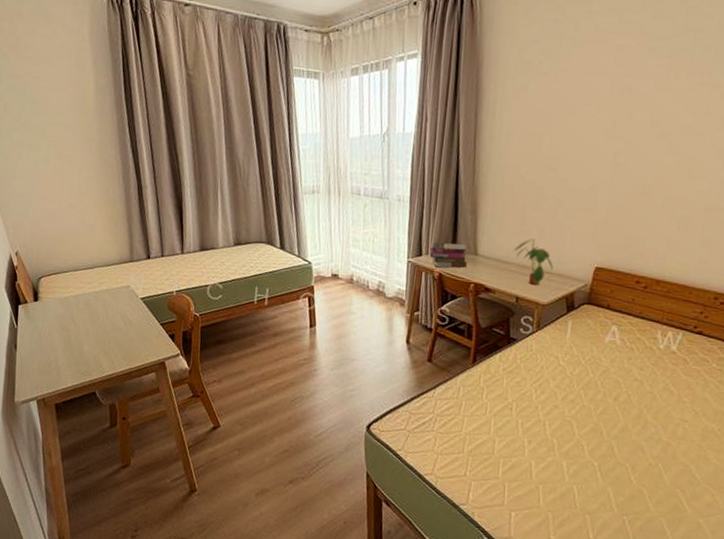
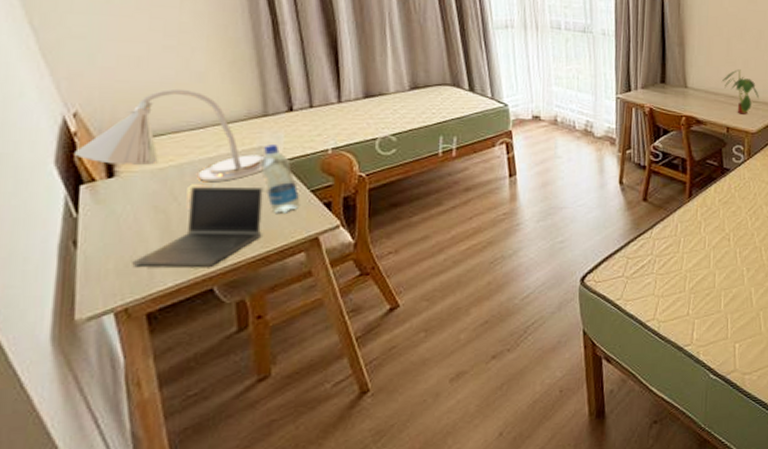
table lamp: none [16,237,131,312] -> present [74,88,266,183]
laptop computer: none [47,313,129,375] -> present [132,187,264,267]
bottle: none [127,284,153,340] -> present [260,143,300,213]
books: present [429,242,467,268] -> none [639,76,677,103]

